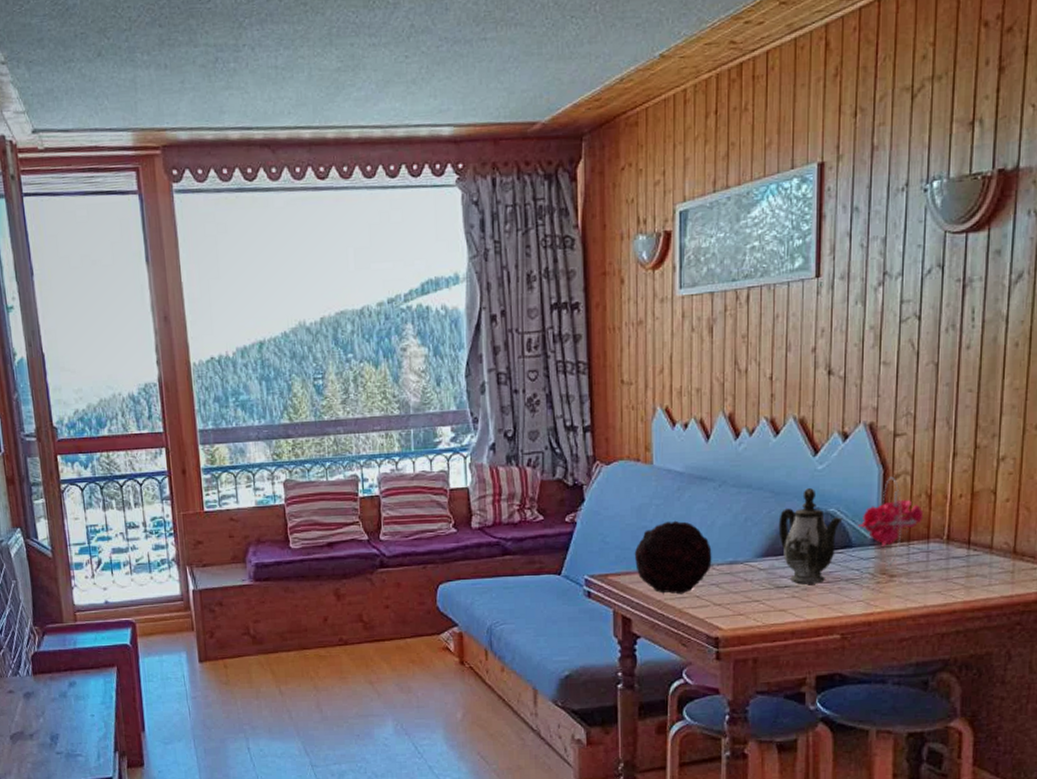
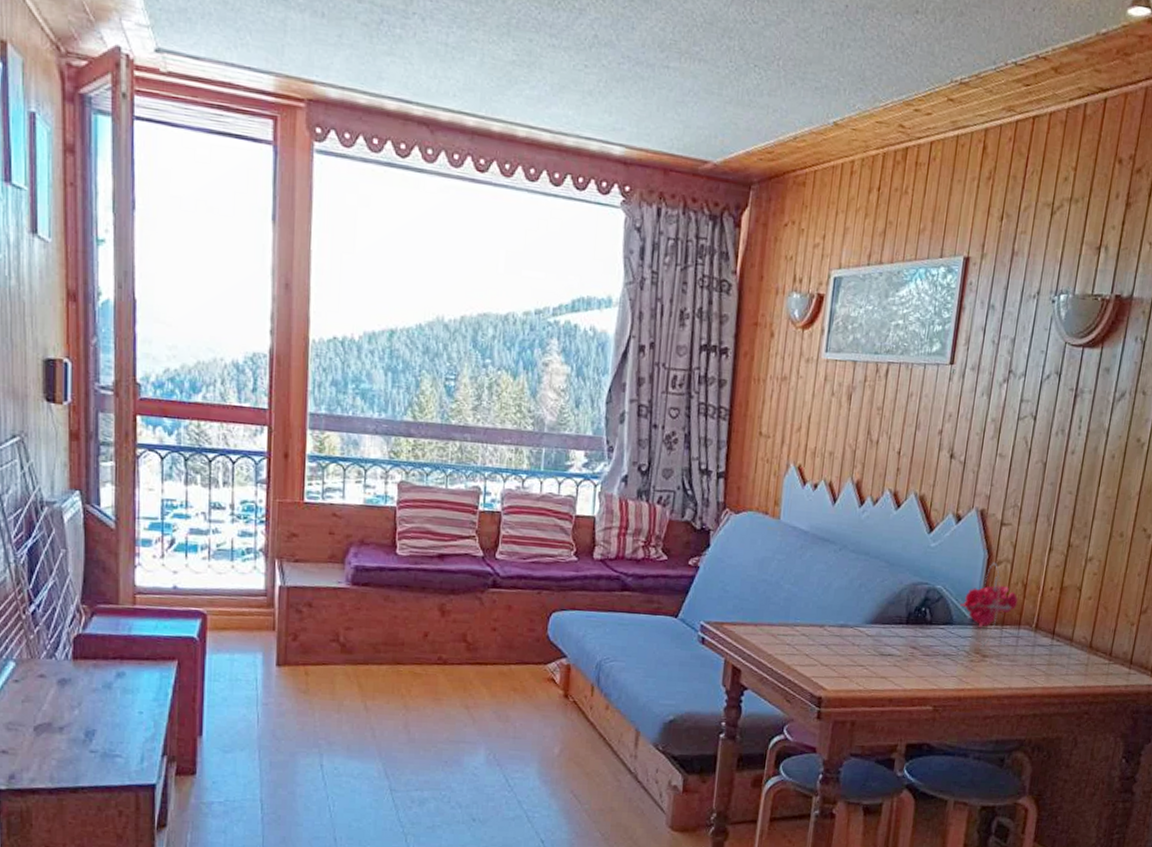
decorative orb: present [634,520,712,595] -> none [751,577,826,651]
teapot: present [778,488,843,584] -> none [888,563,948,656]

